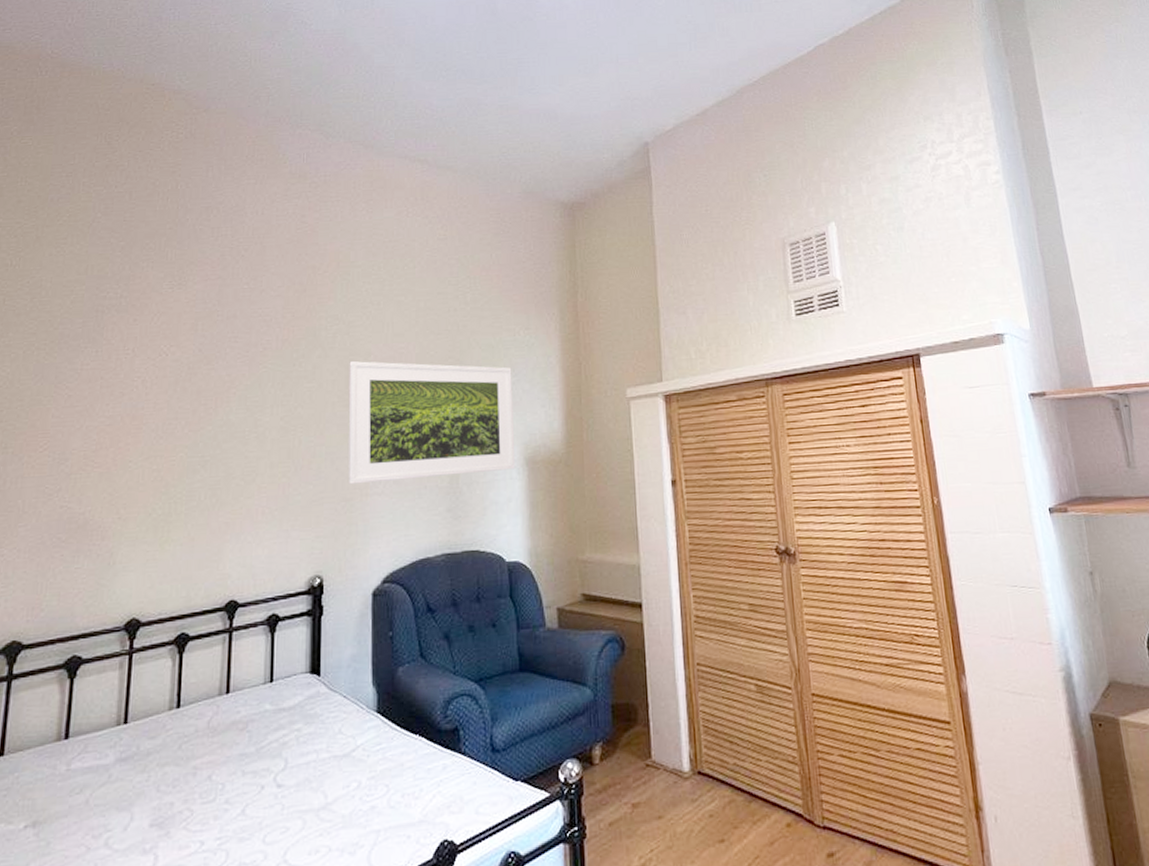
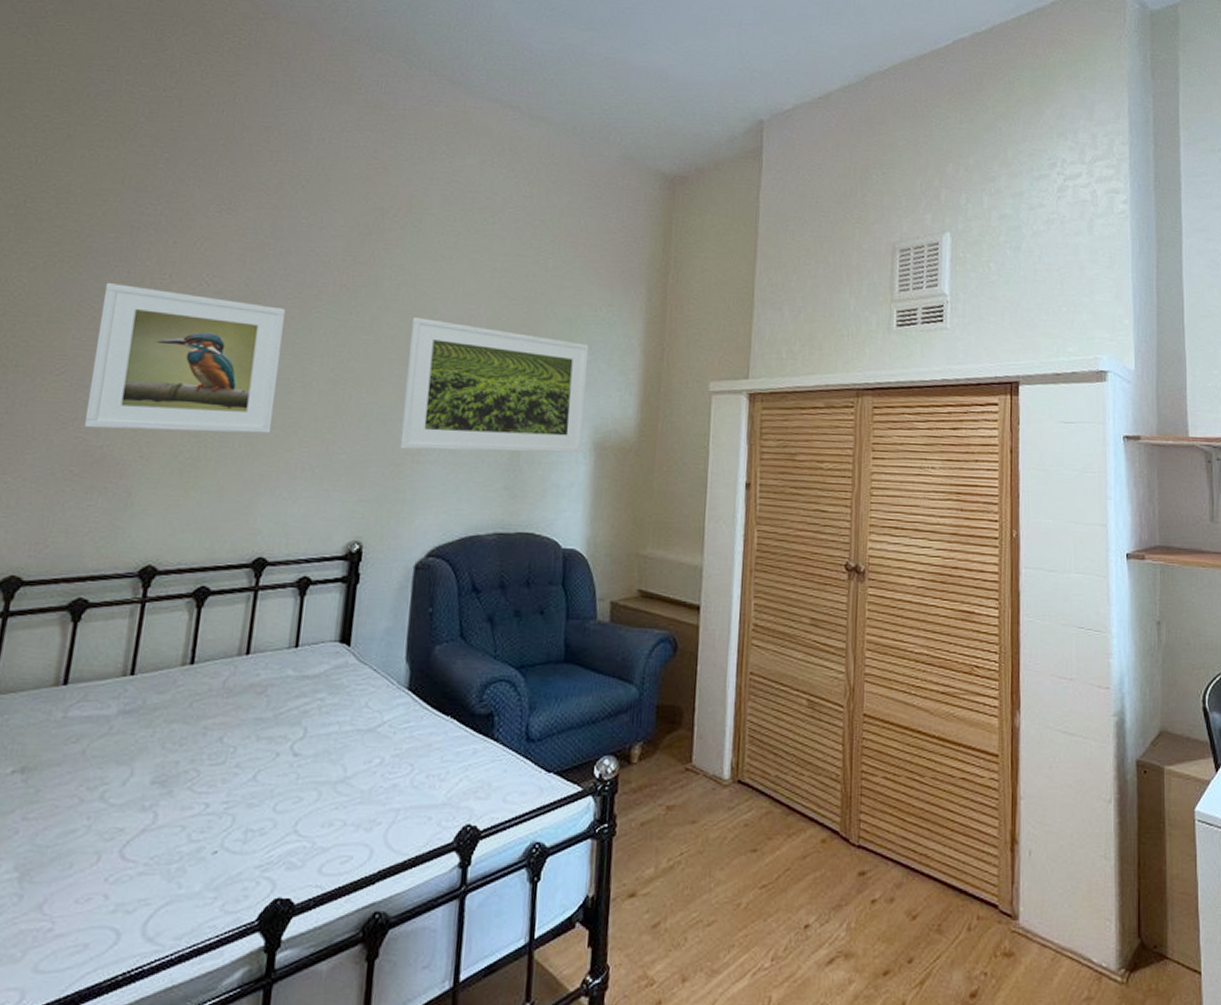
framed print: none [67,362,237,497] -> present [83,282,286,434]

